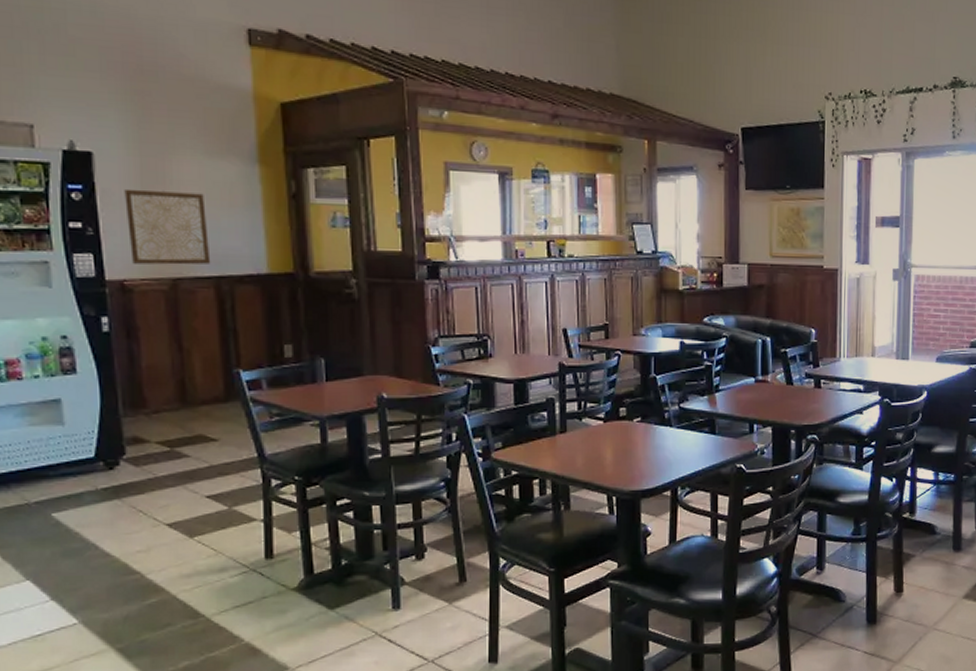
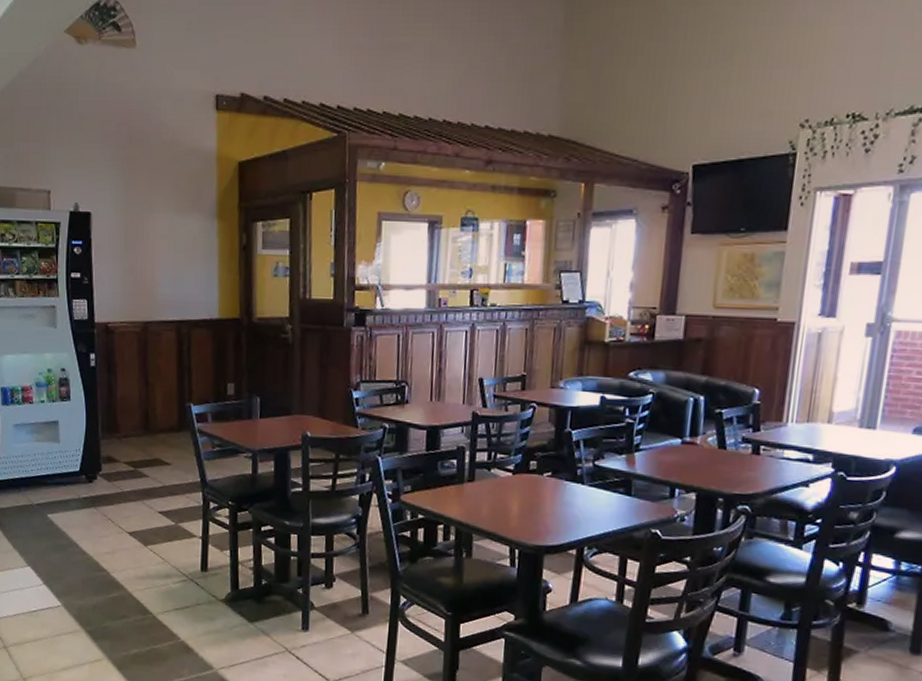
wall art: present [124,188,211,265] -> none [112,243,175,310]

